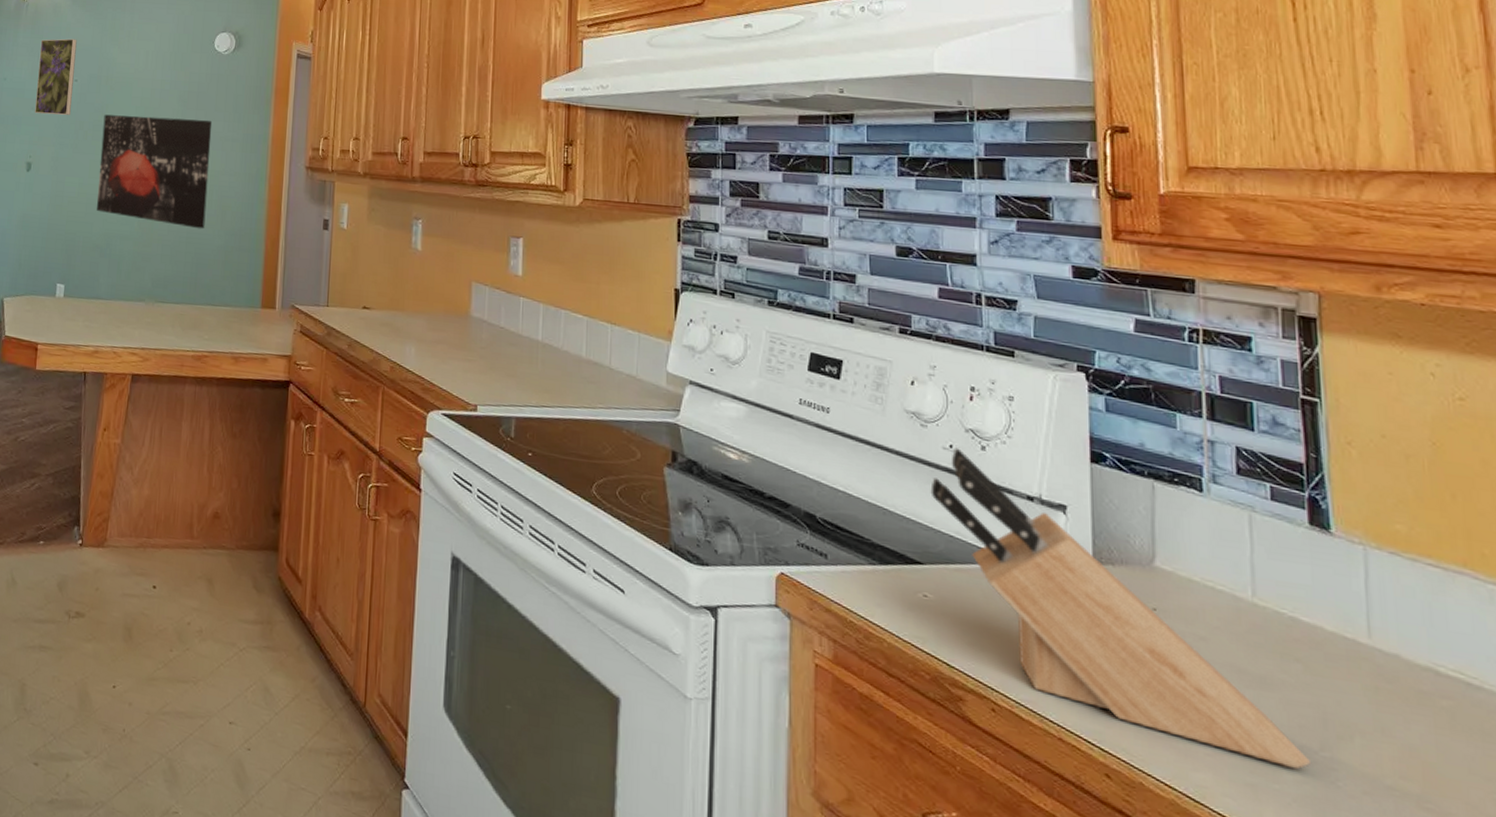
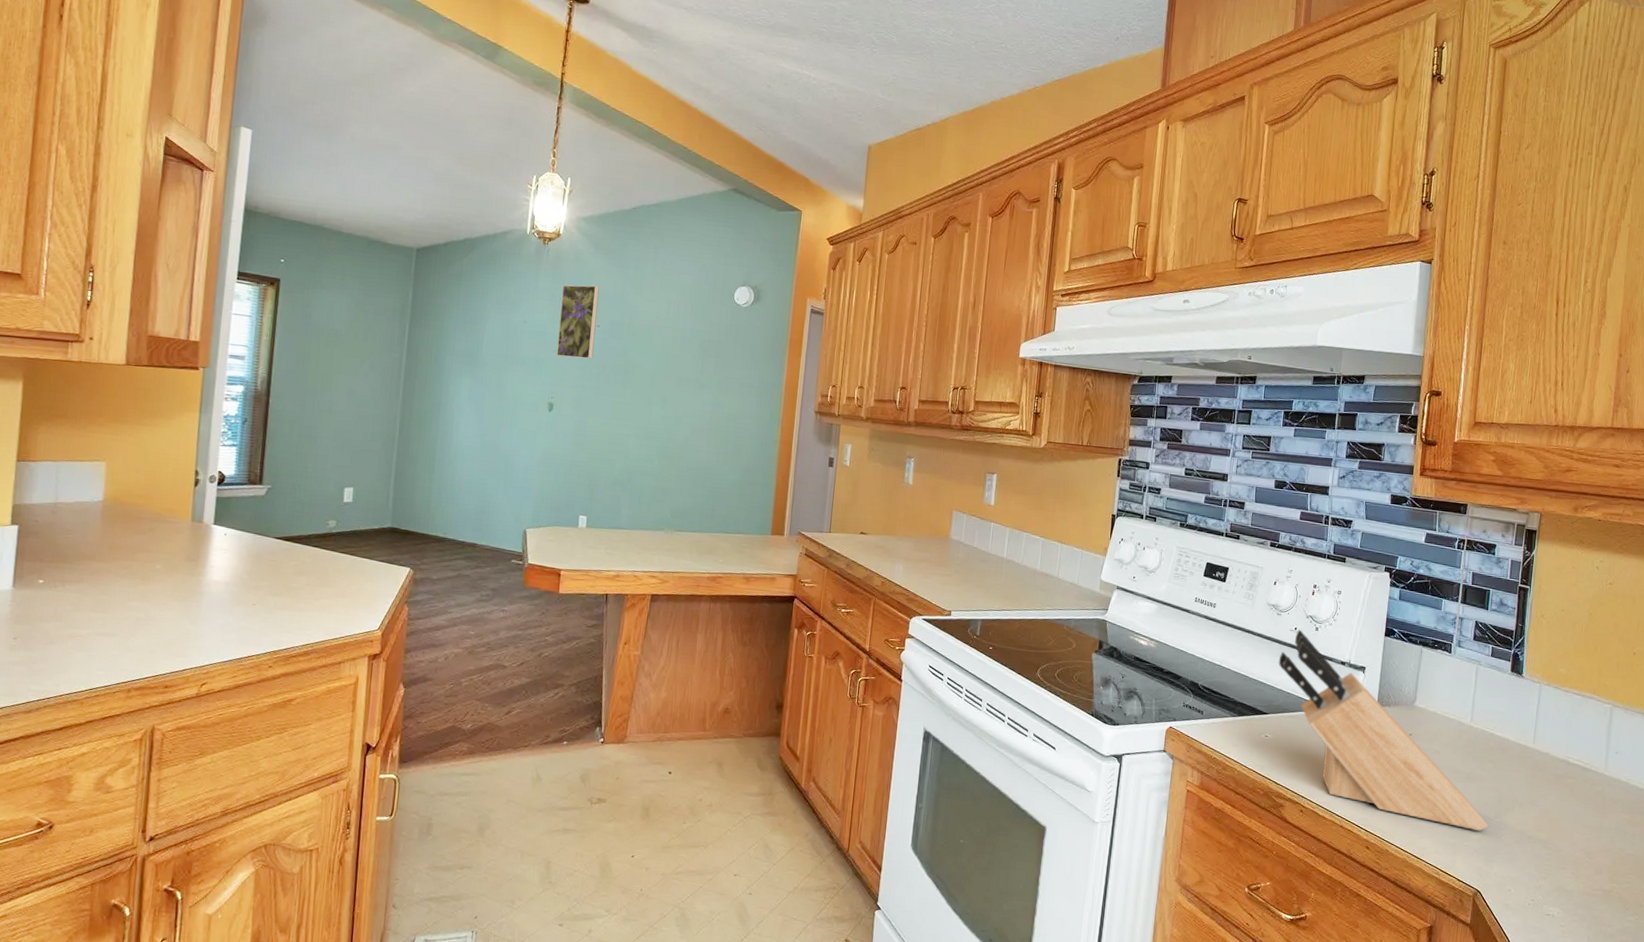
wall art: present [96,114,213,229] -> none [618,359,731,466]

